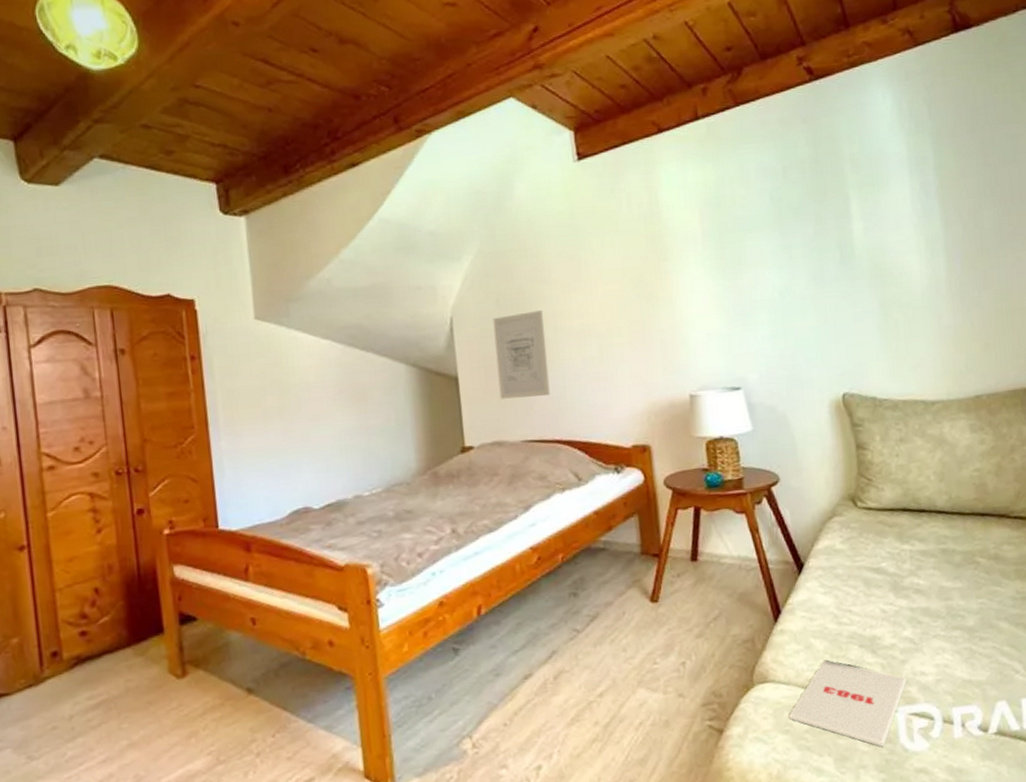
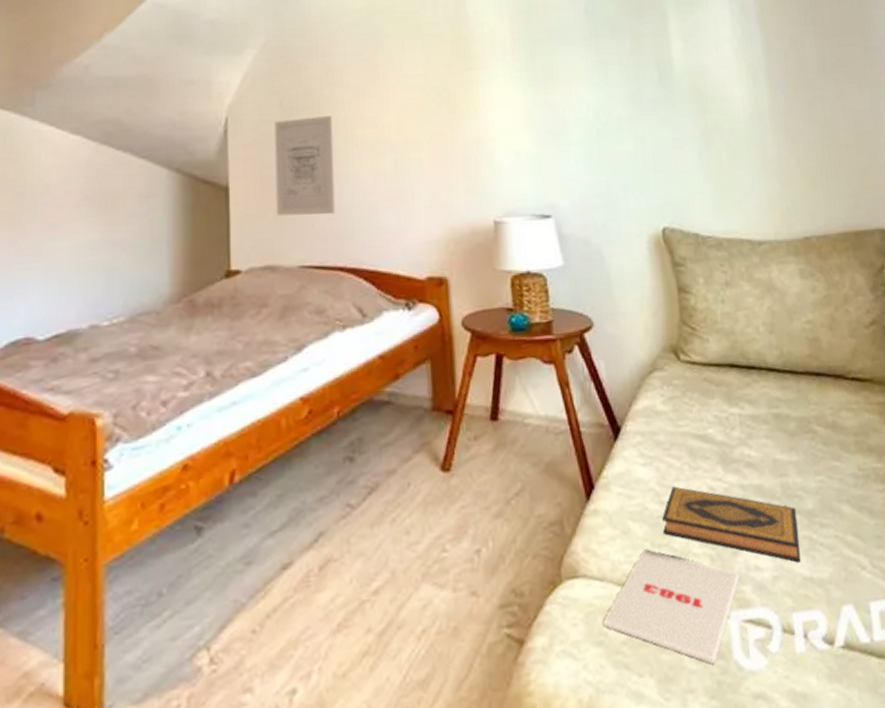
hardback book: none [840,610,961,669] -> present [662,486,801,563]

